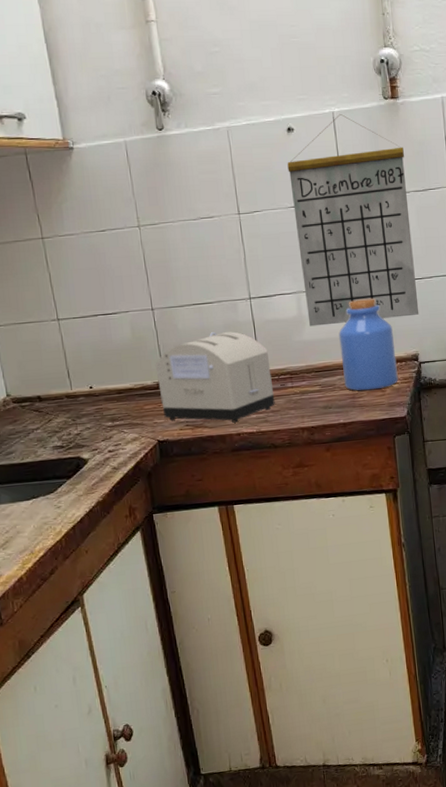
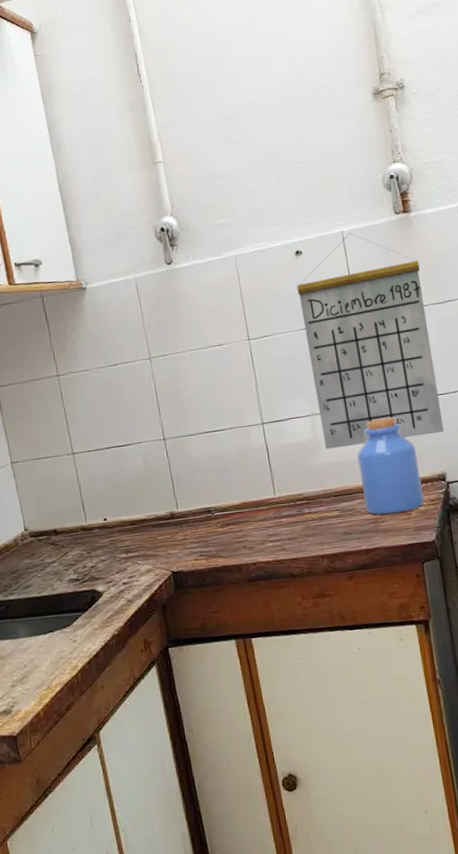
toaster: present [155,331,275,423] -> none [168,458,292,552]

